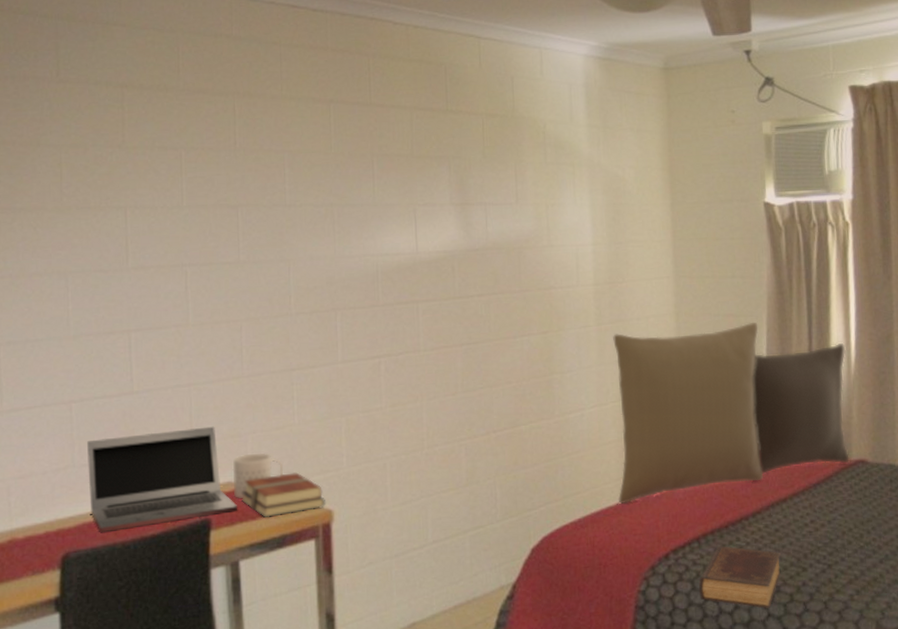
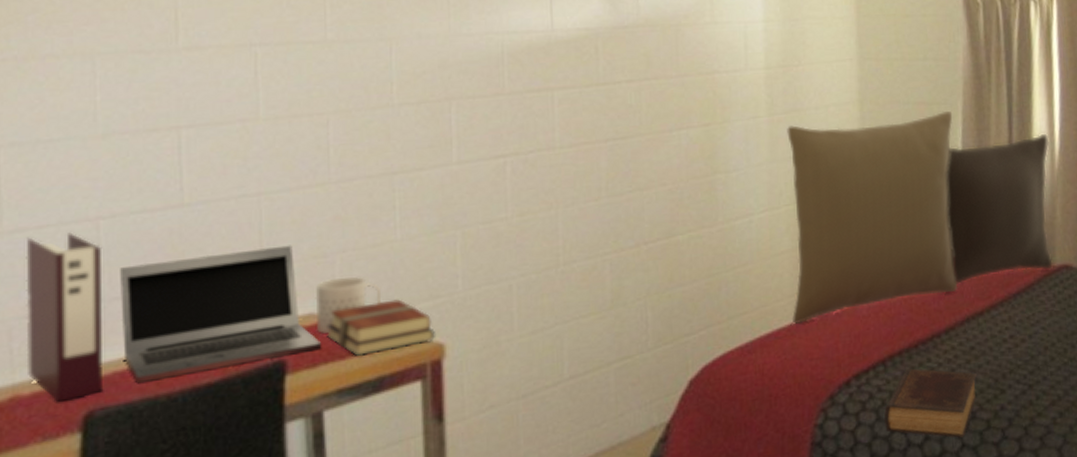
binder: none [19,412,76,545] -> present [25,232,104,402]

